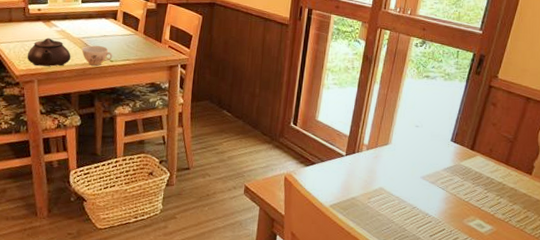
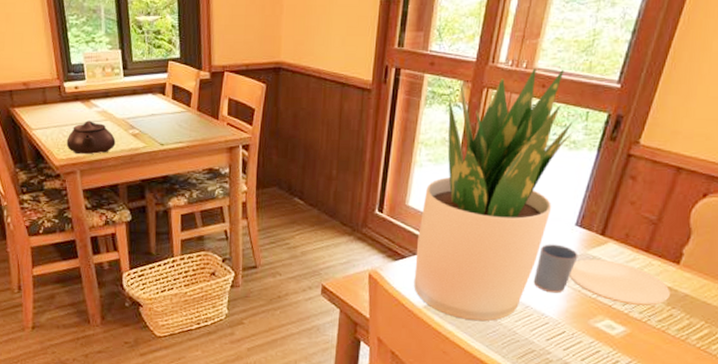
teacup: present [81,45,113,66] -> none [127,127,163,151]
planter: none [322,15,448,220] -> present [414,68,574,322]
mug: none [418,155,454,197] -> present [533,244,578,293]
plate: none [447,169,525,209] -> present [570,259,670,306]

